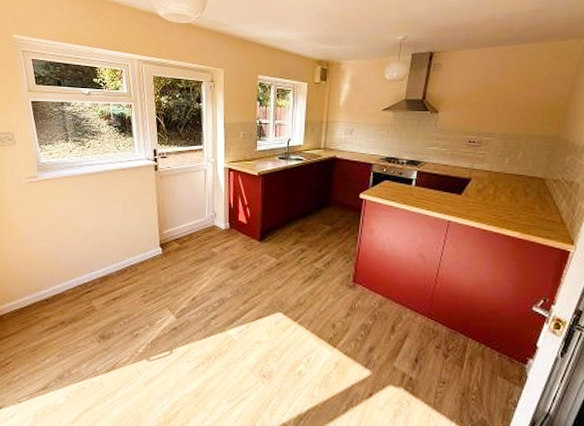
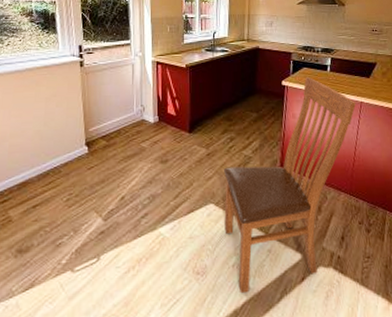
chair: none [292,191,443,401] -> present [224,77,357,294]

